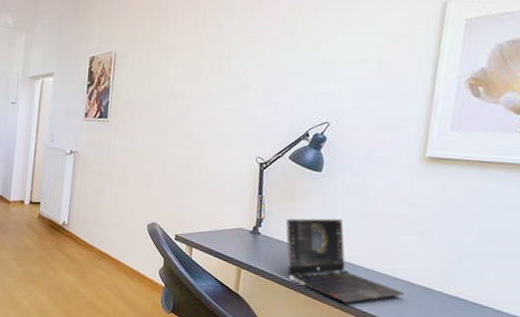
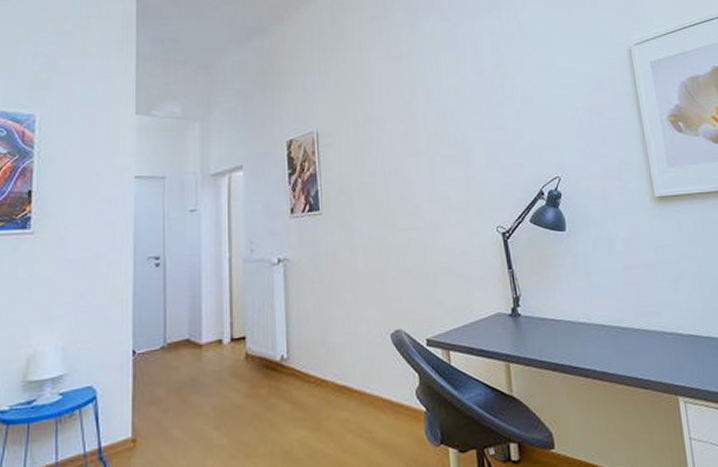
laptop computer: present [285,218,404,304] -> none [543,278,677,375]

